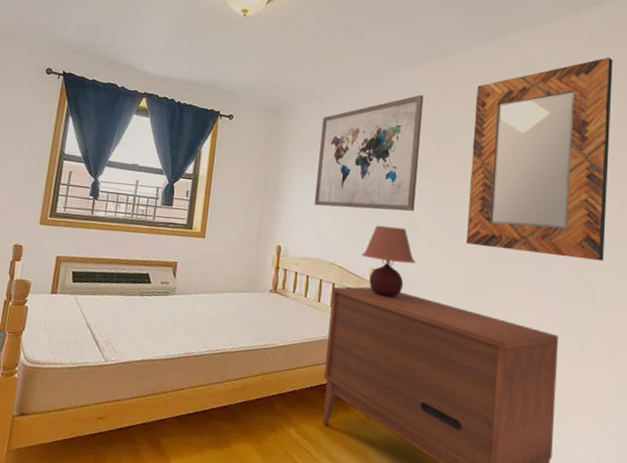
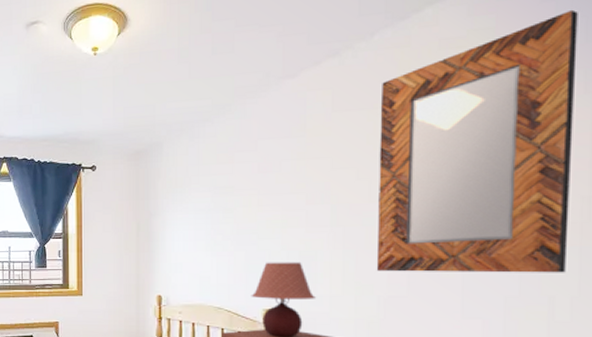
wall art: present [314,94,424,212] -> none [192,106,313,249]

